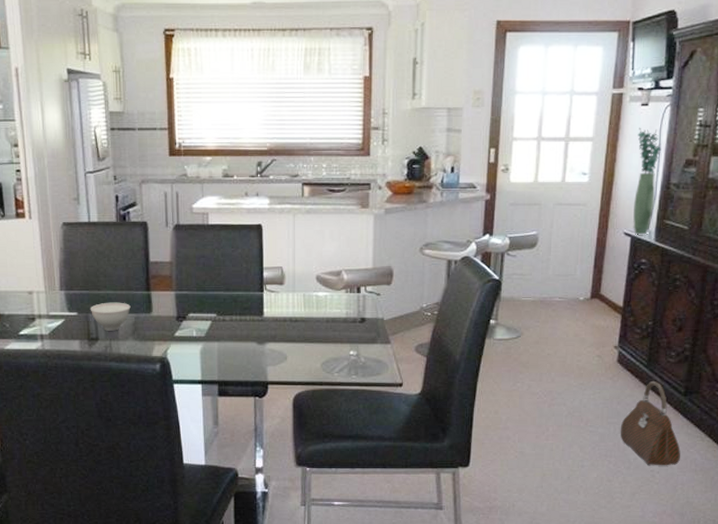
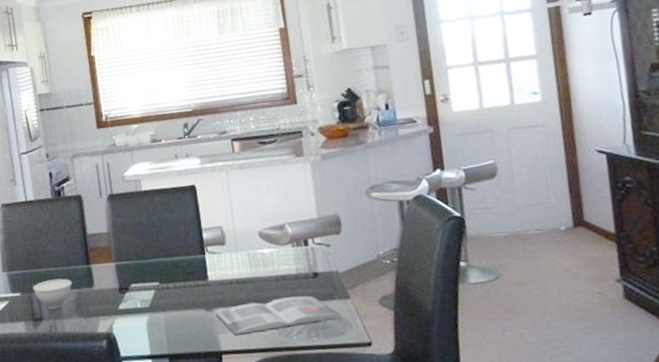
magazine: none [267,338,382,368] -> present [215,295,343,335]
vase: present [633,127,661,235] -> none [586,37,627,151]

